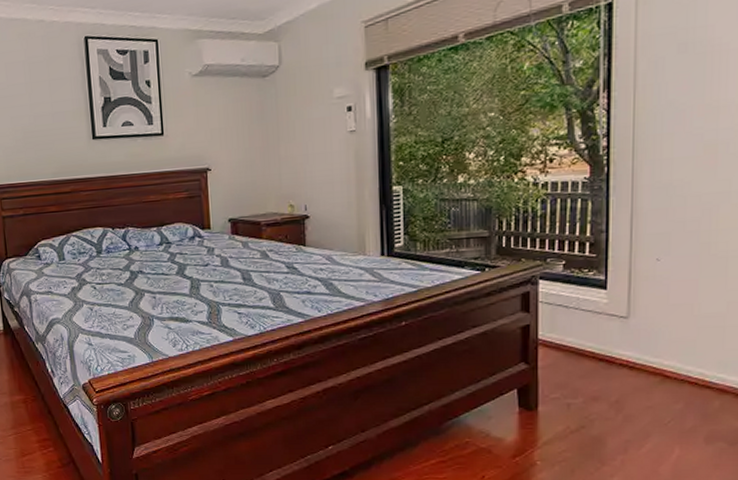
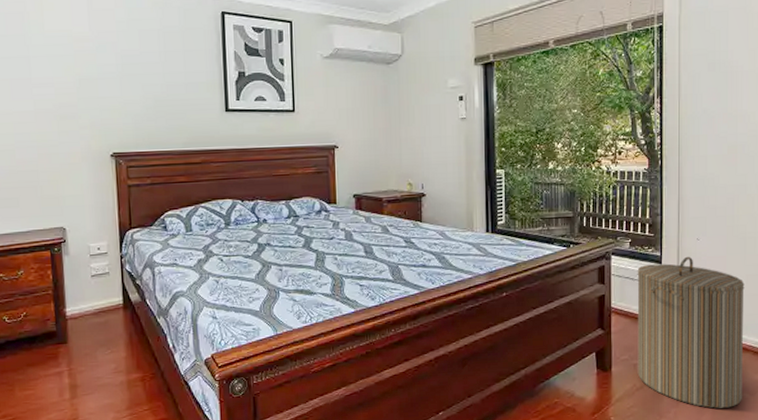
laundry hamper: none [572,280,724,458] -> present [637,256,745,409]

